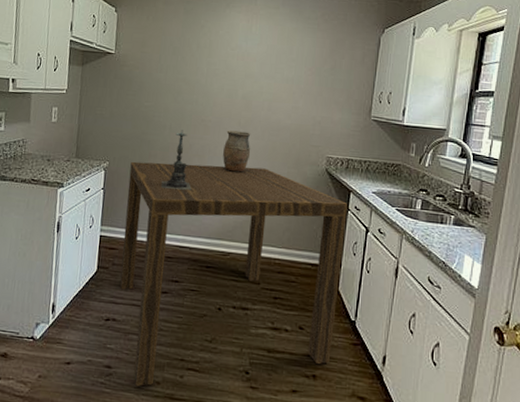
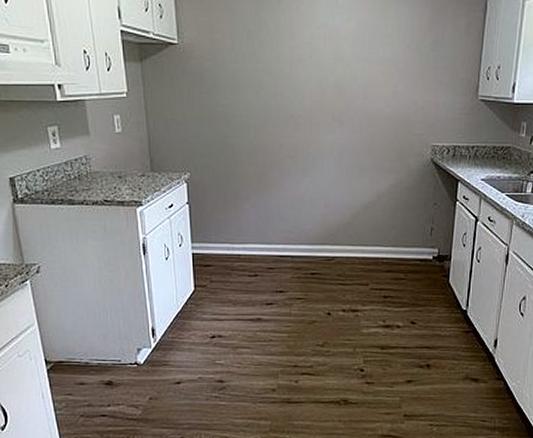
dining table: present [120,161,348,386] -> none [215,164,456,395]
candle holder: present [161,130,191,191] -> none [252,129,286,197]
vase: present [223,130,251,173] -> none [318,125,349,171]

